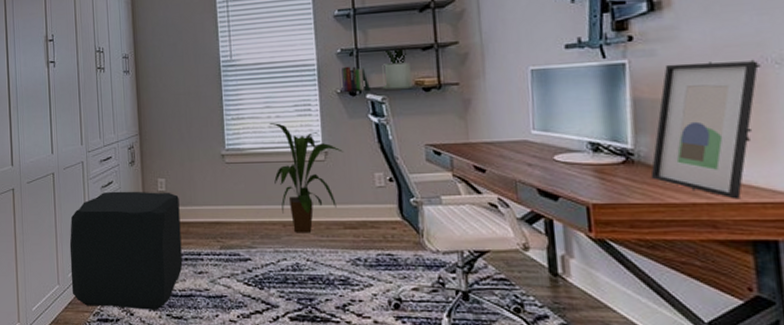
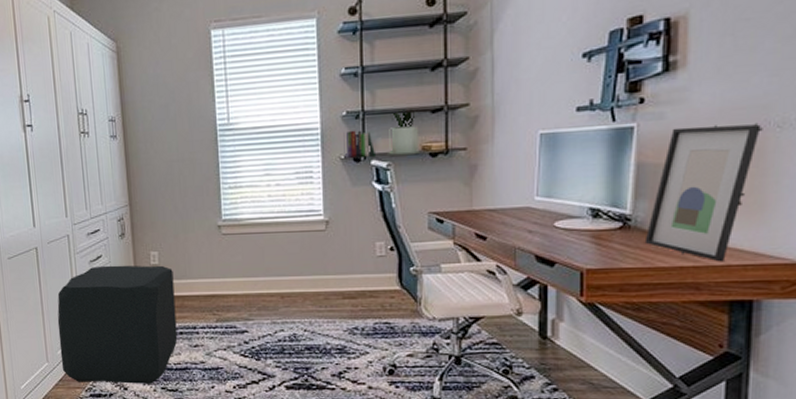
house plant: present [269,123,343,233] -> none [269,191,345,304]

